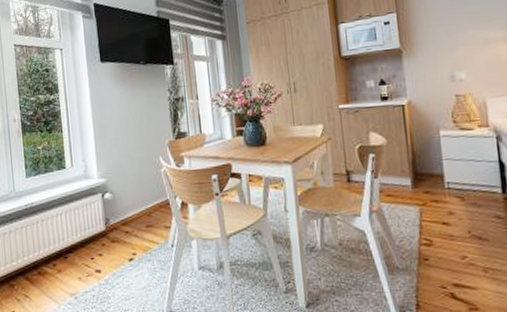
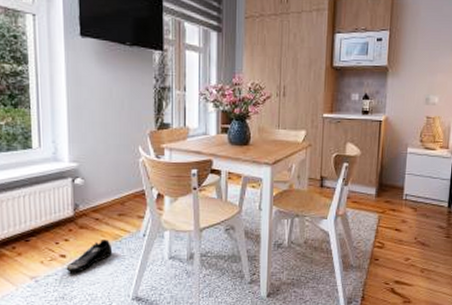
shoe: none [102,252,144,288] -> present [66,240,113,272]

